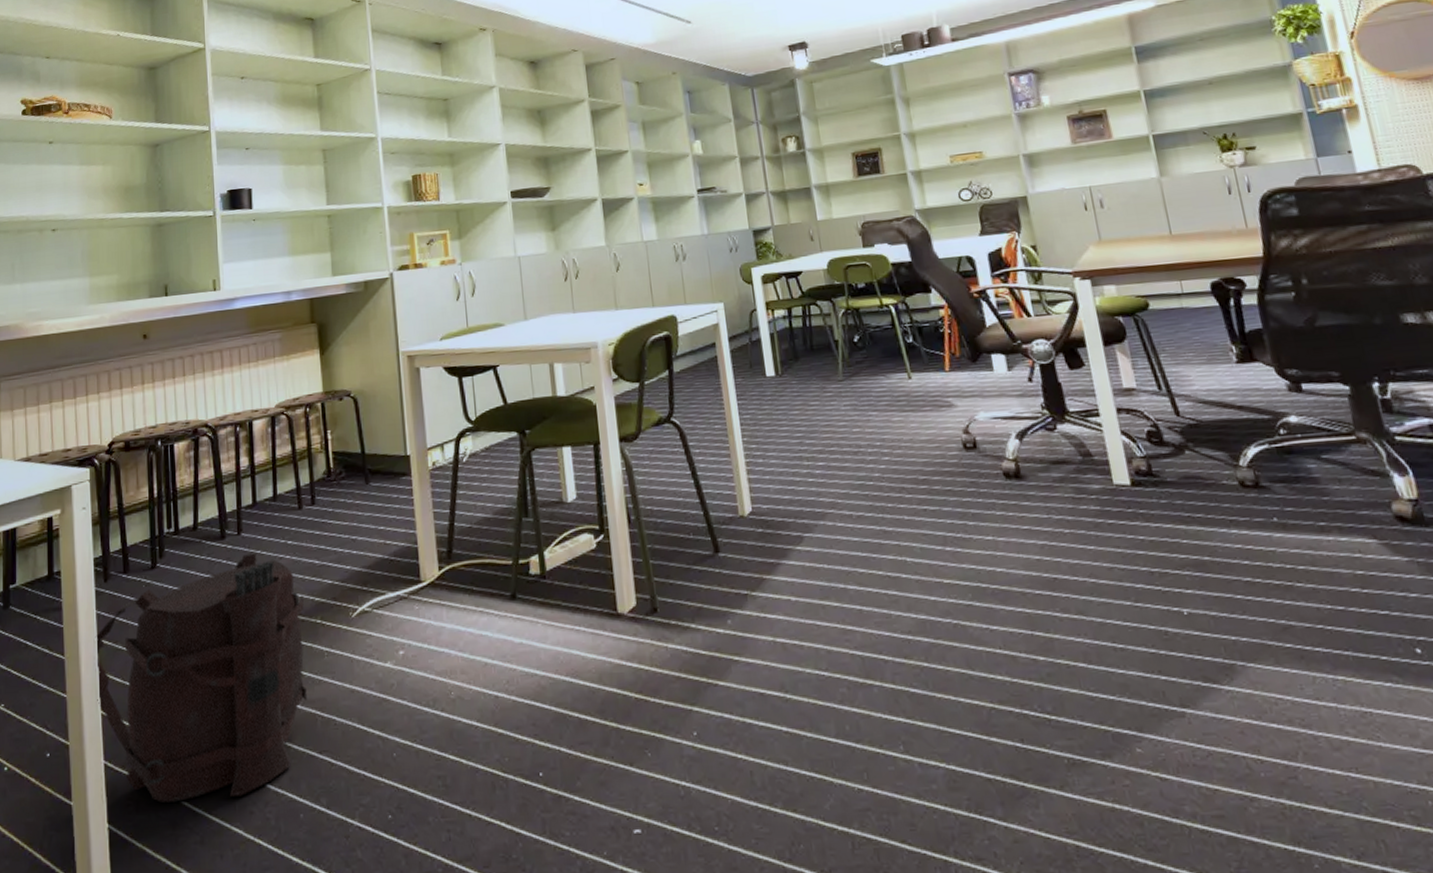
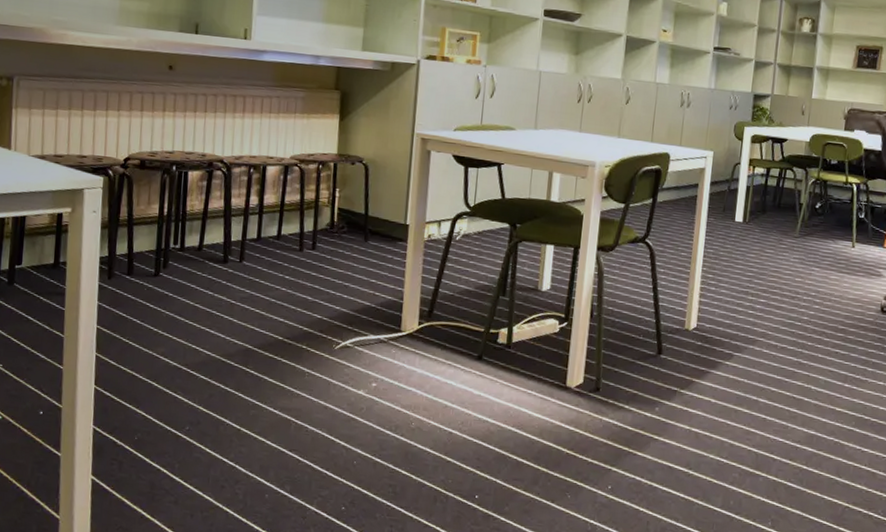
backpack: present [95,553,307,802] -> none [91,280,293,473]

